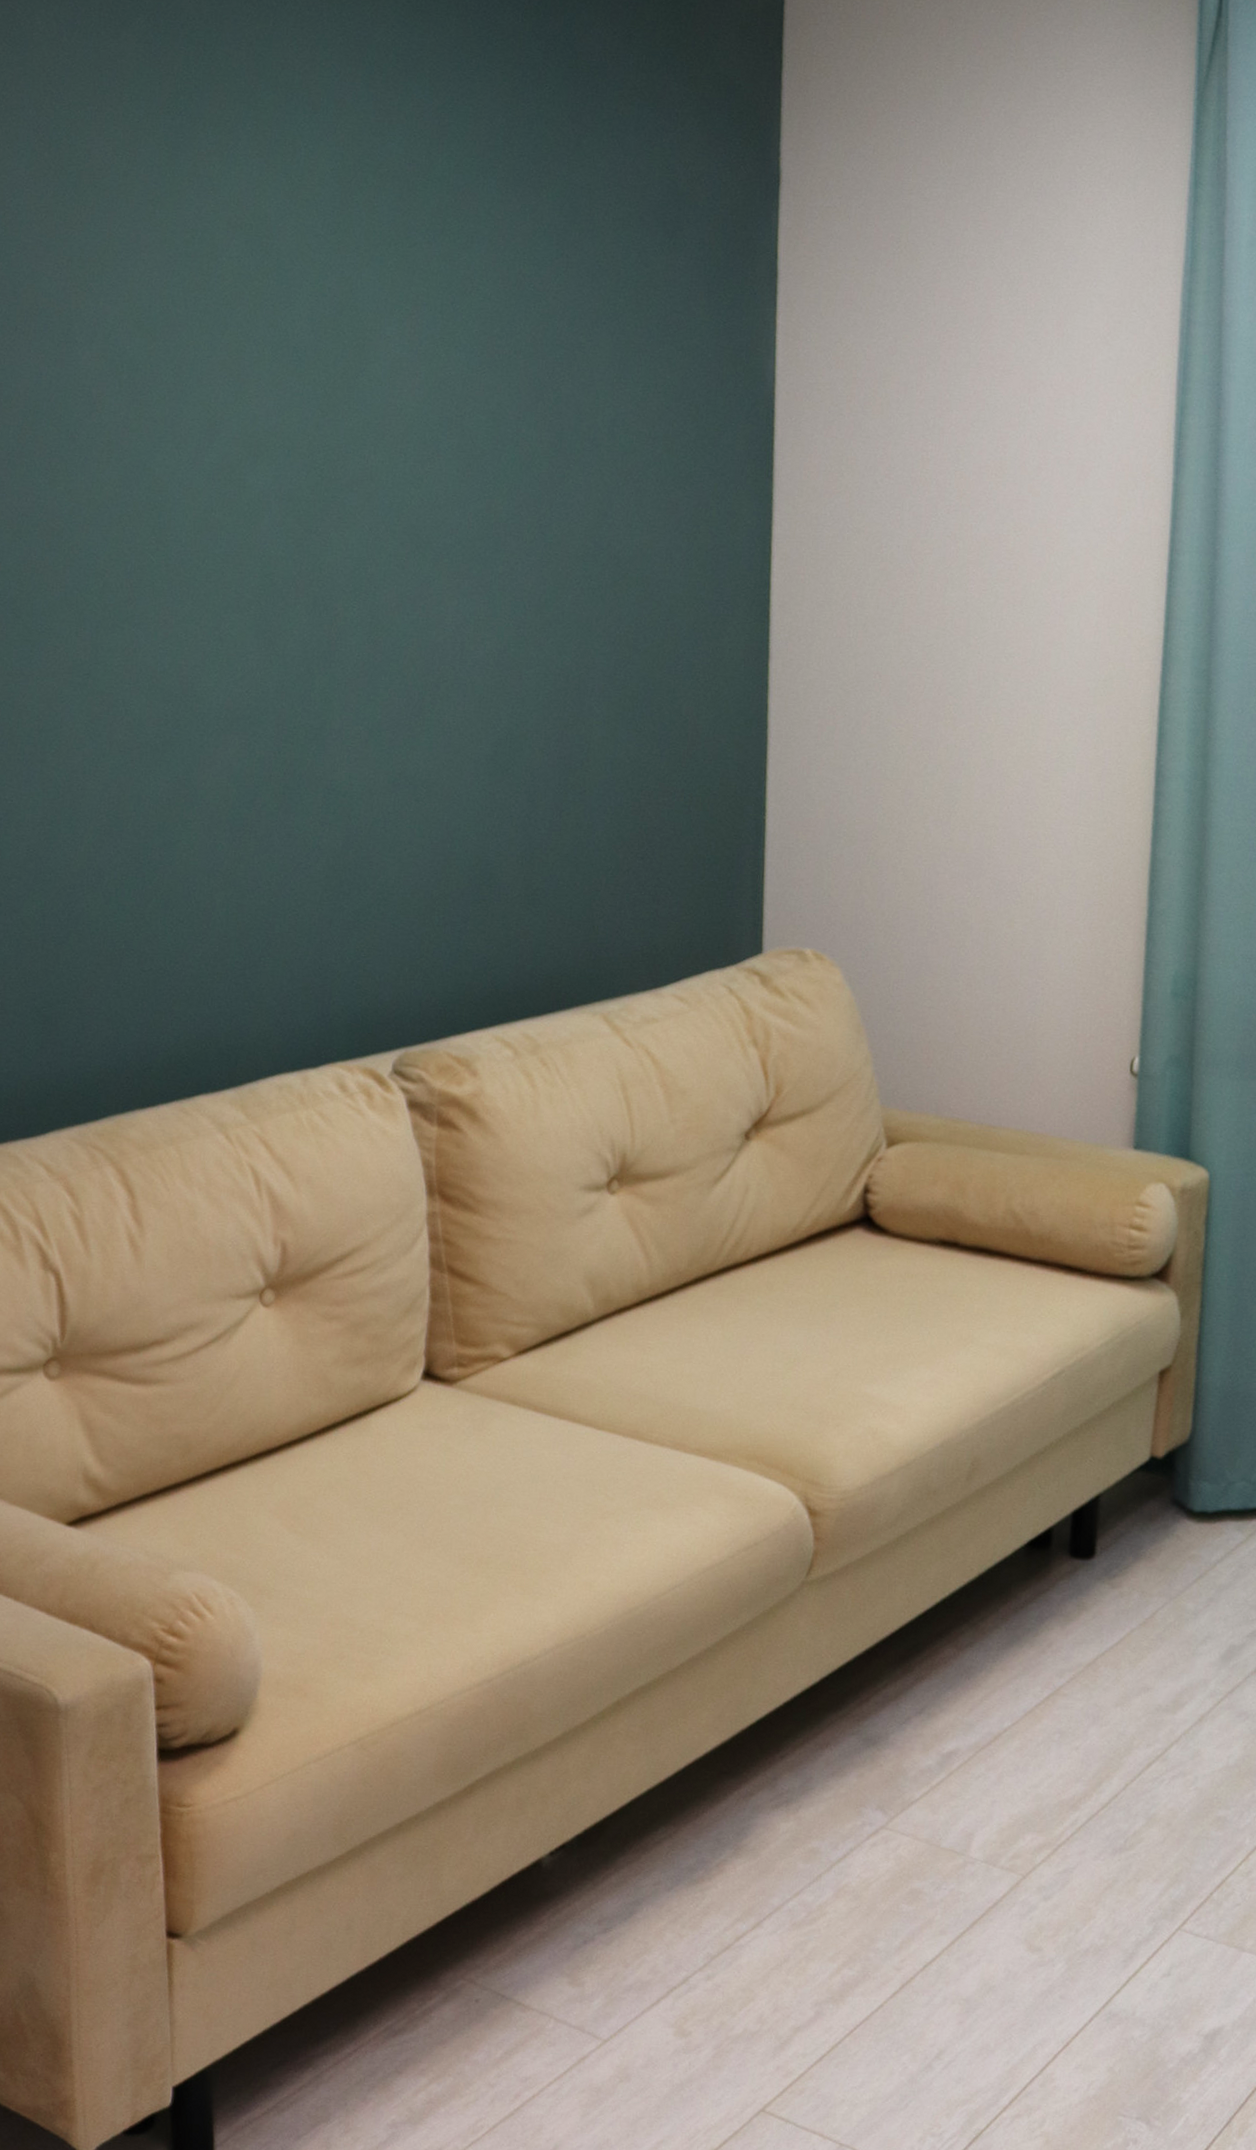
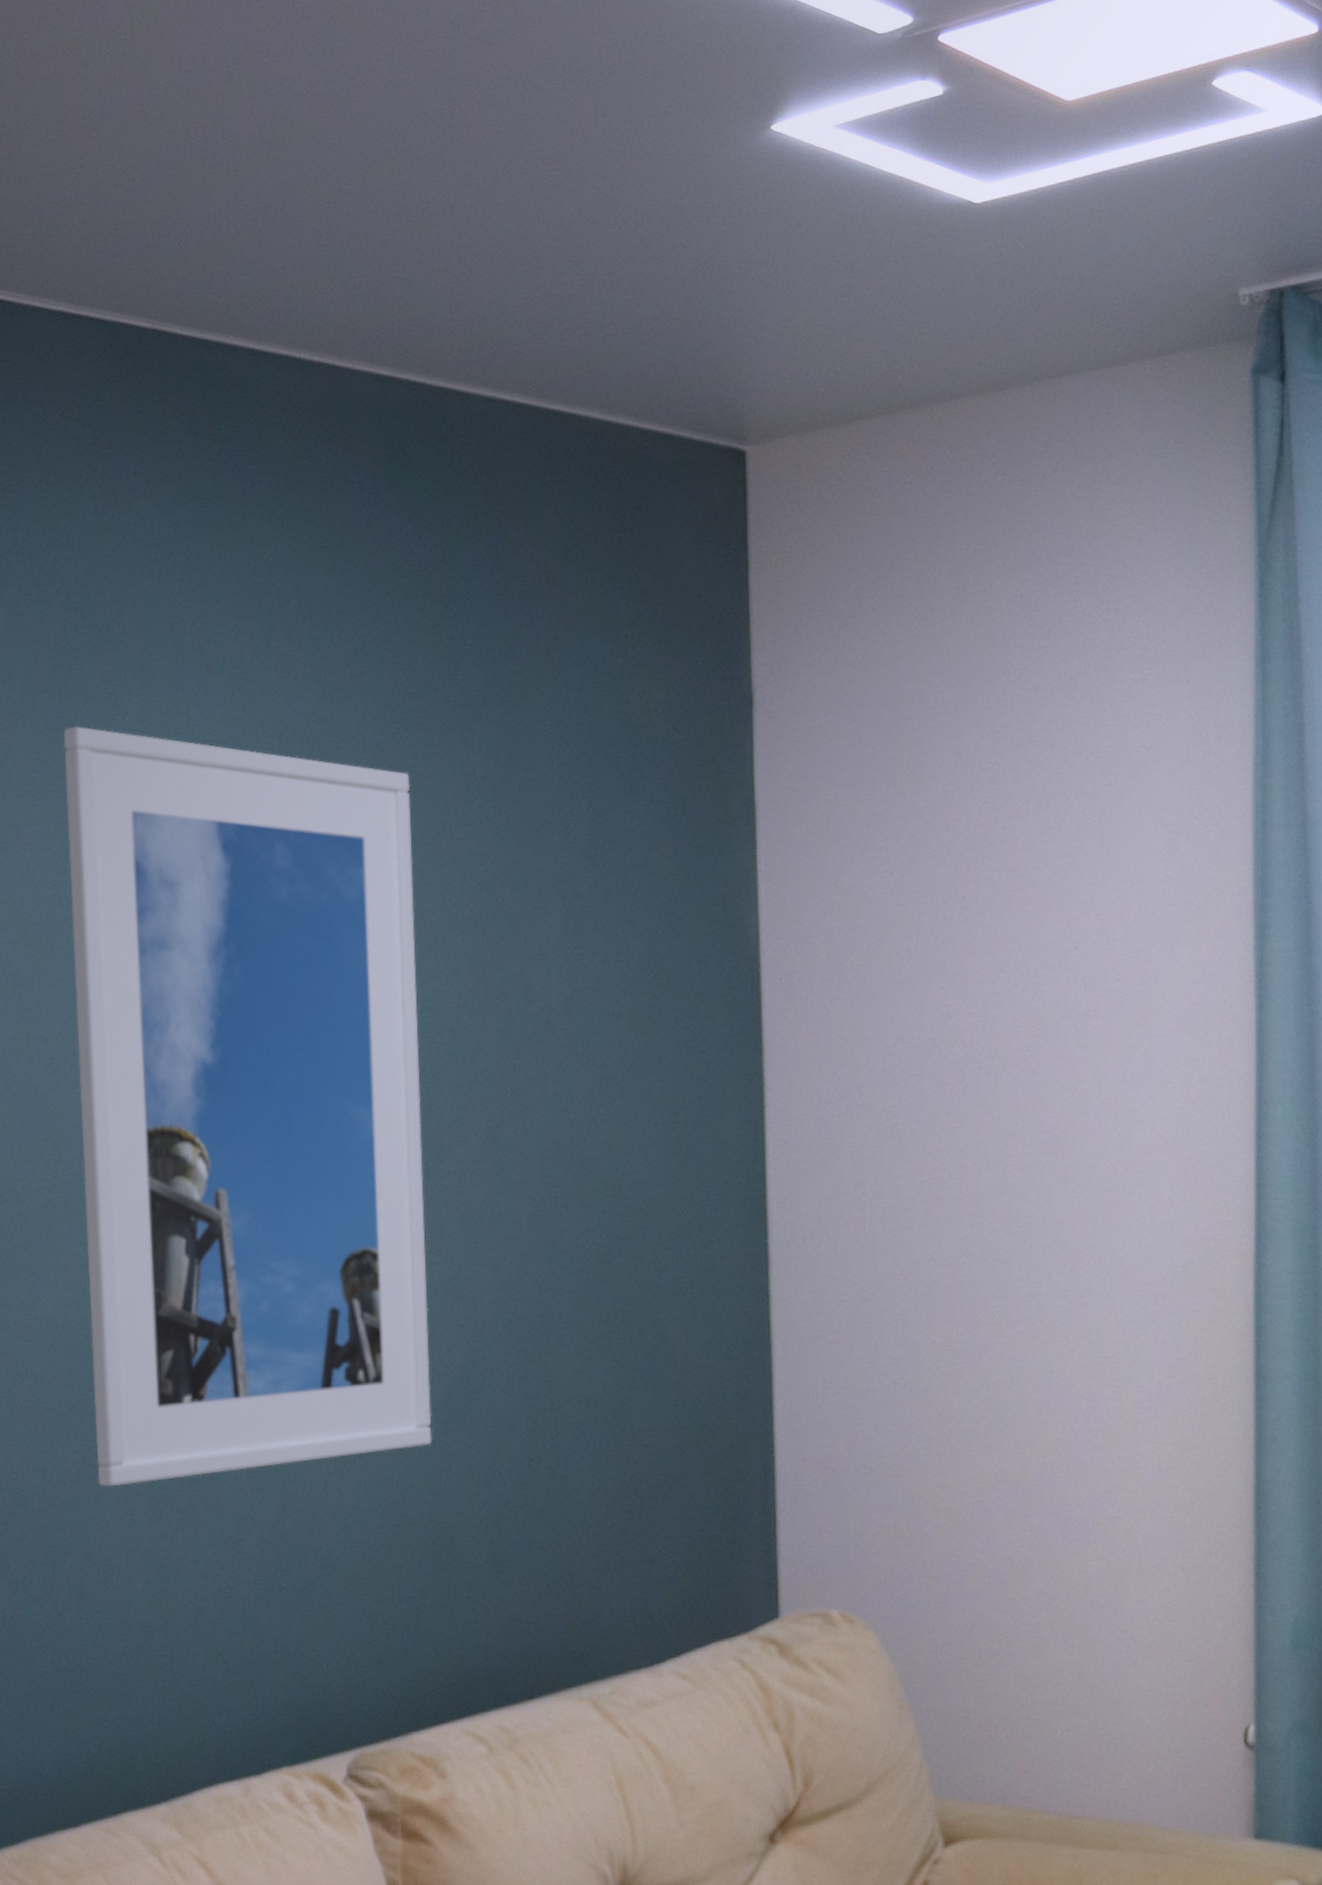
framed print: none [182,147,487,815] -> present [63,726,432,1487]

